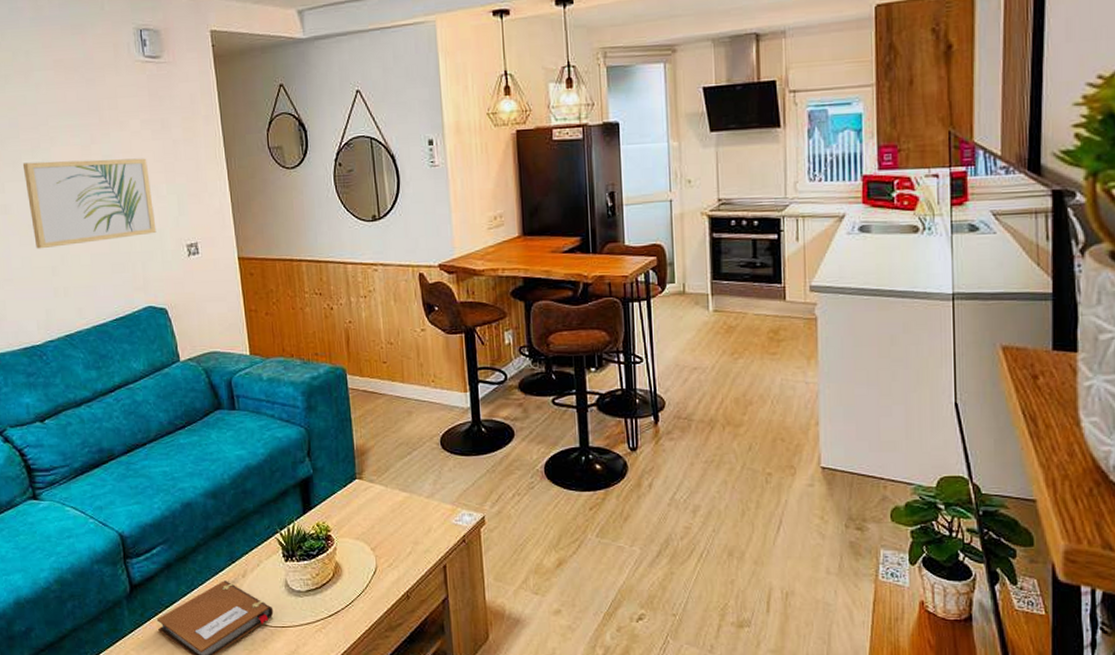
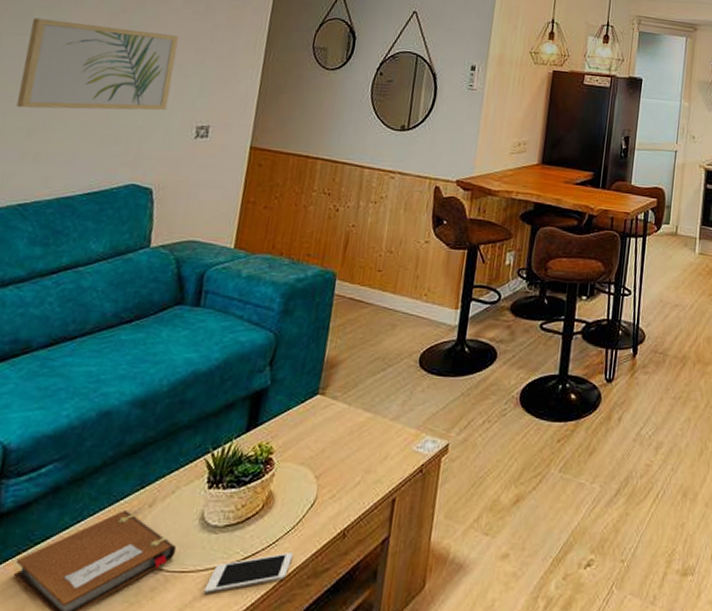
cell phone: none [304,611,369,643] -> present [204,553,293,594]

